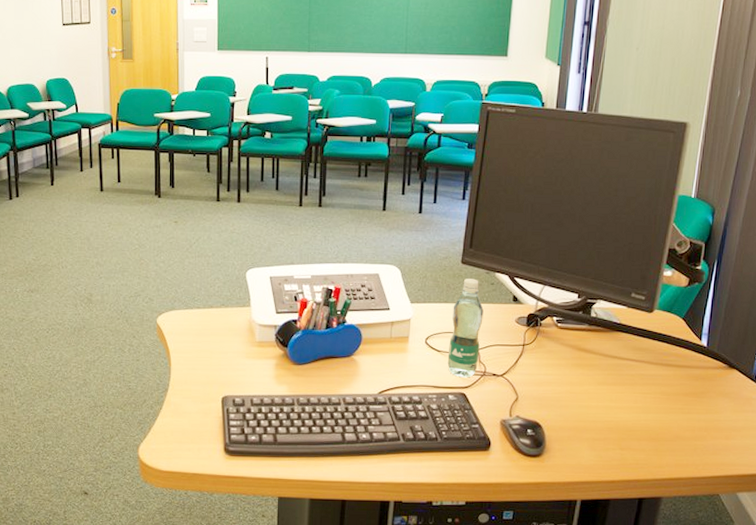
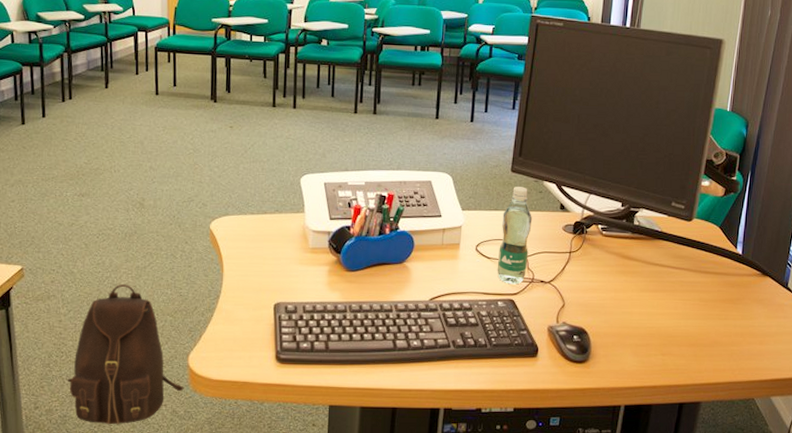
backpack: none [22,378,135,514] -> present [67,284,184,425]

